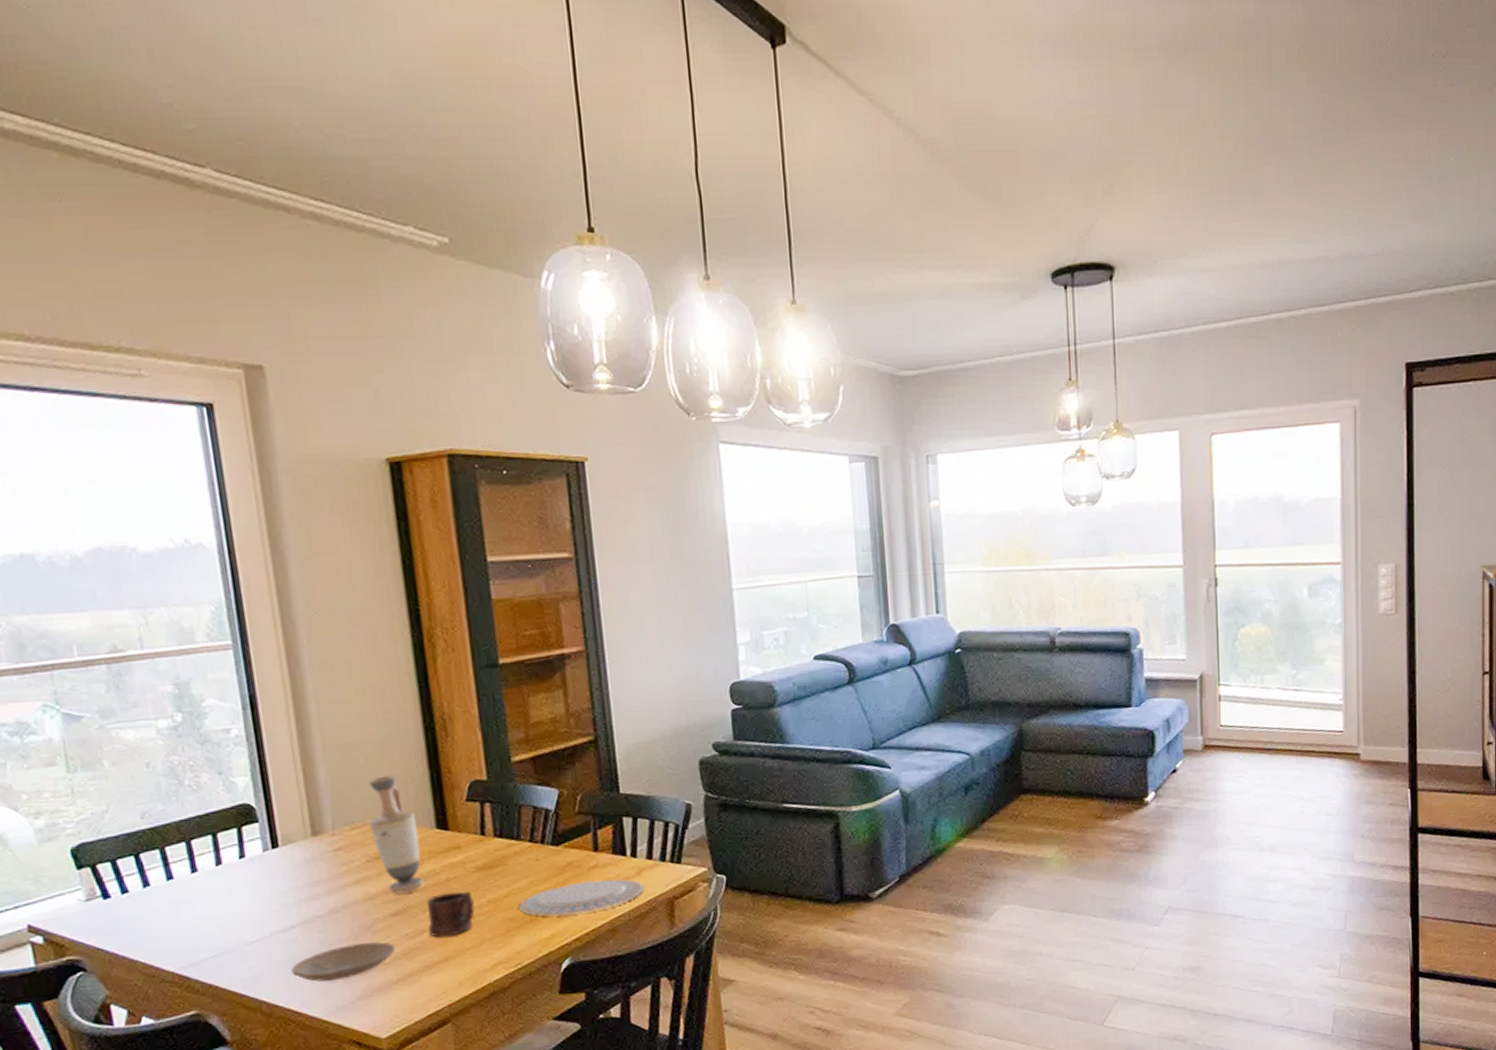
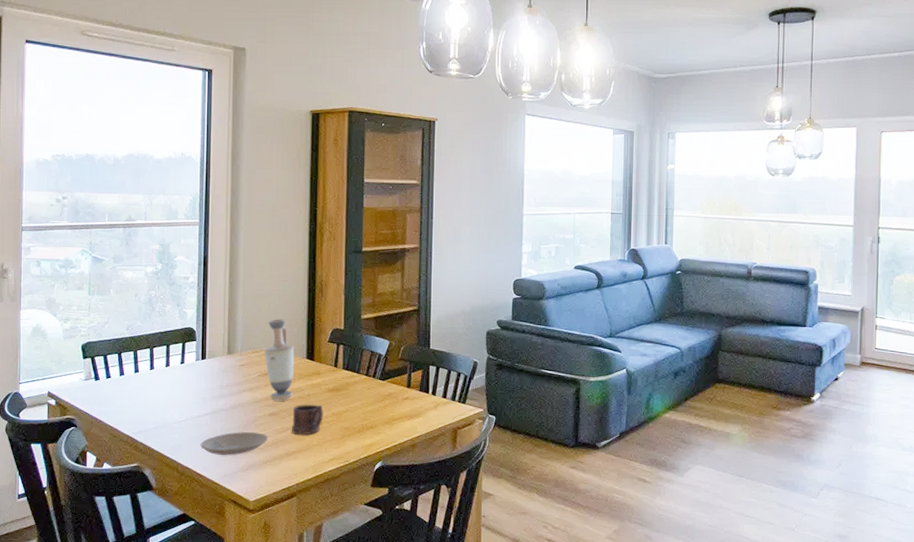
plate: present [518,879,644,917] -> none [352,408,438,431]

